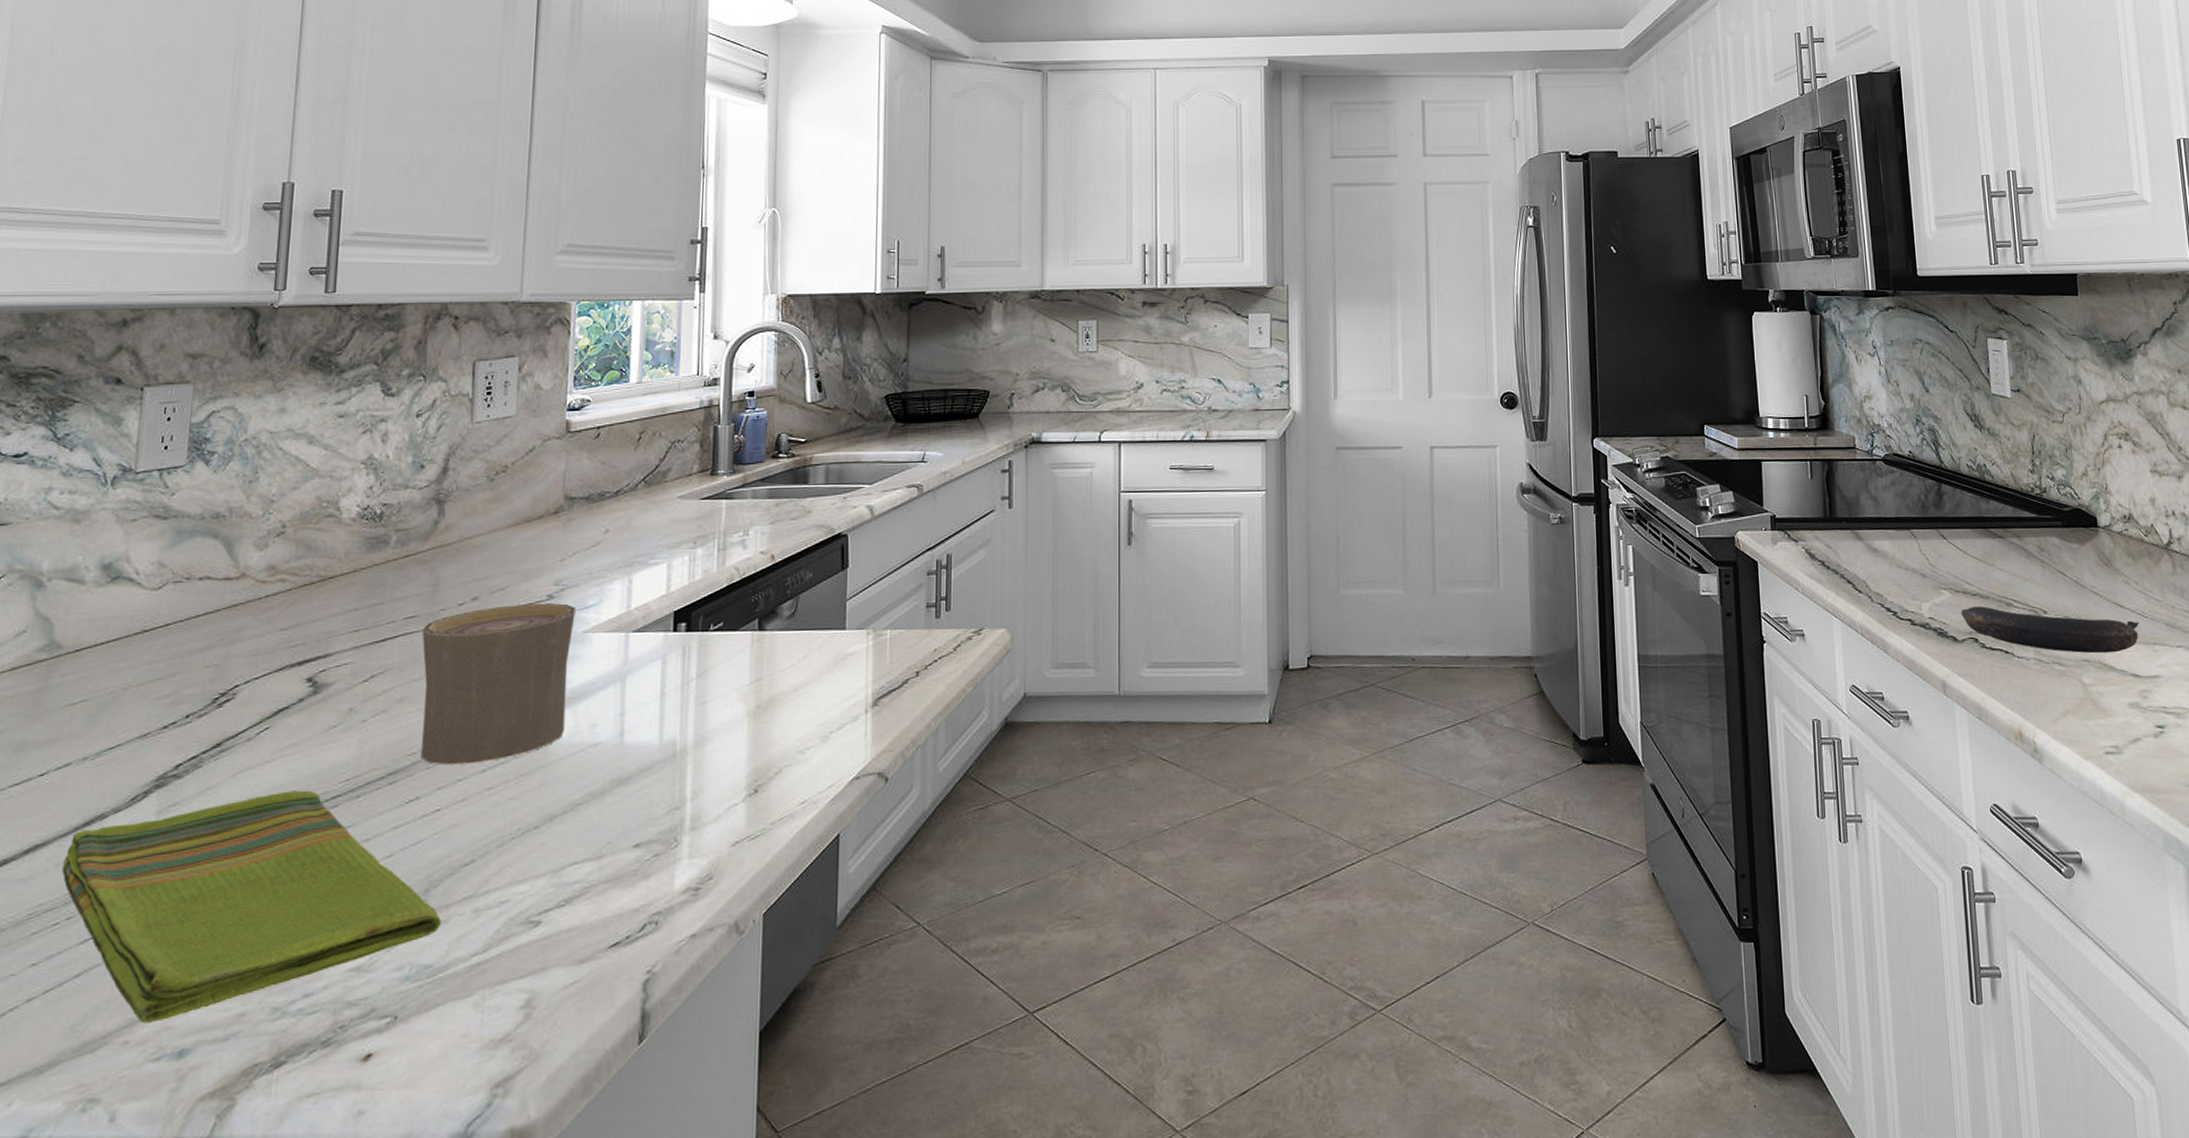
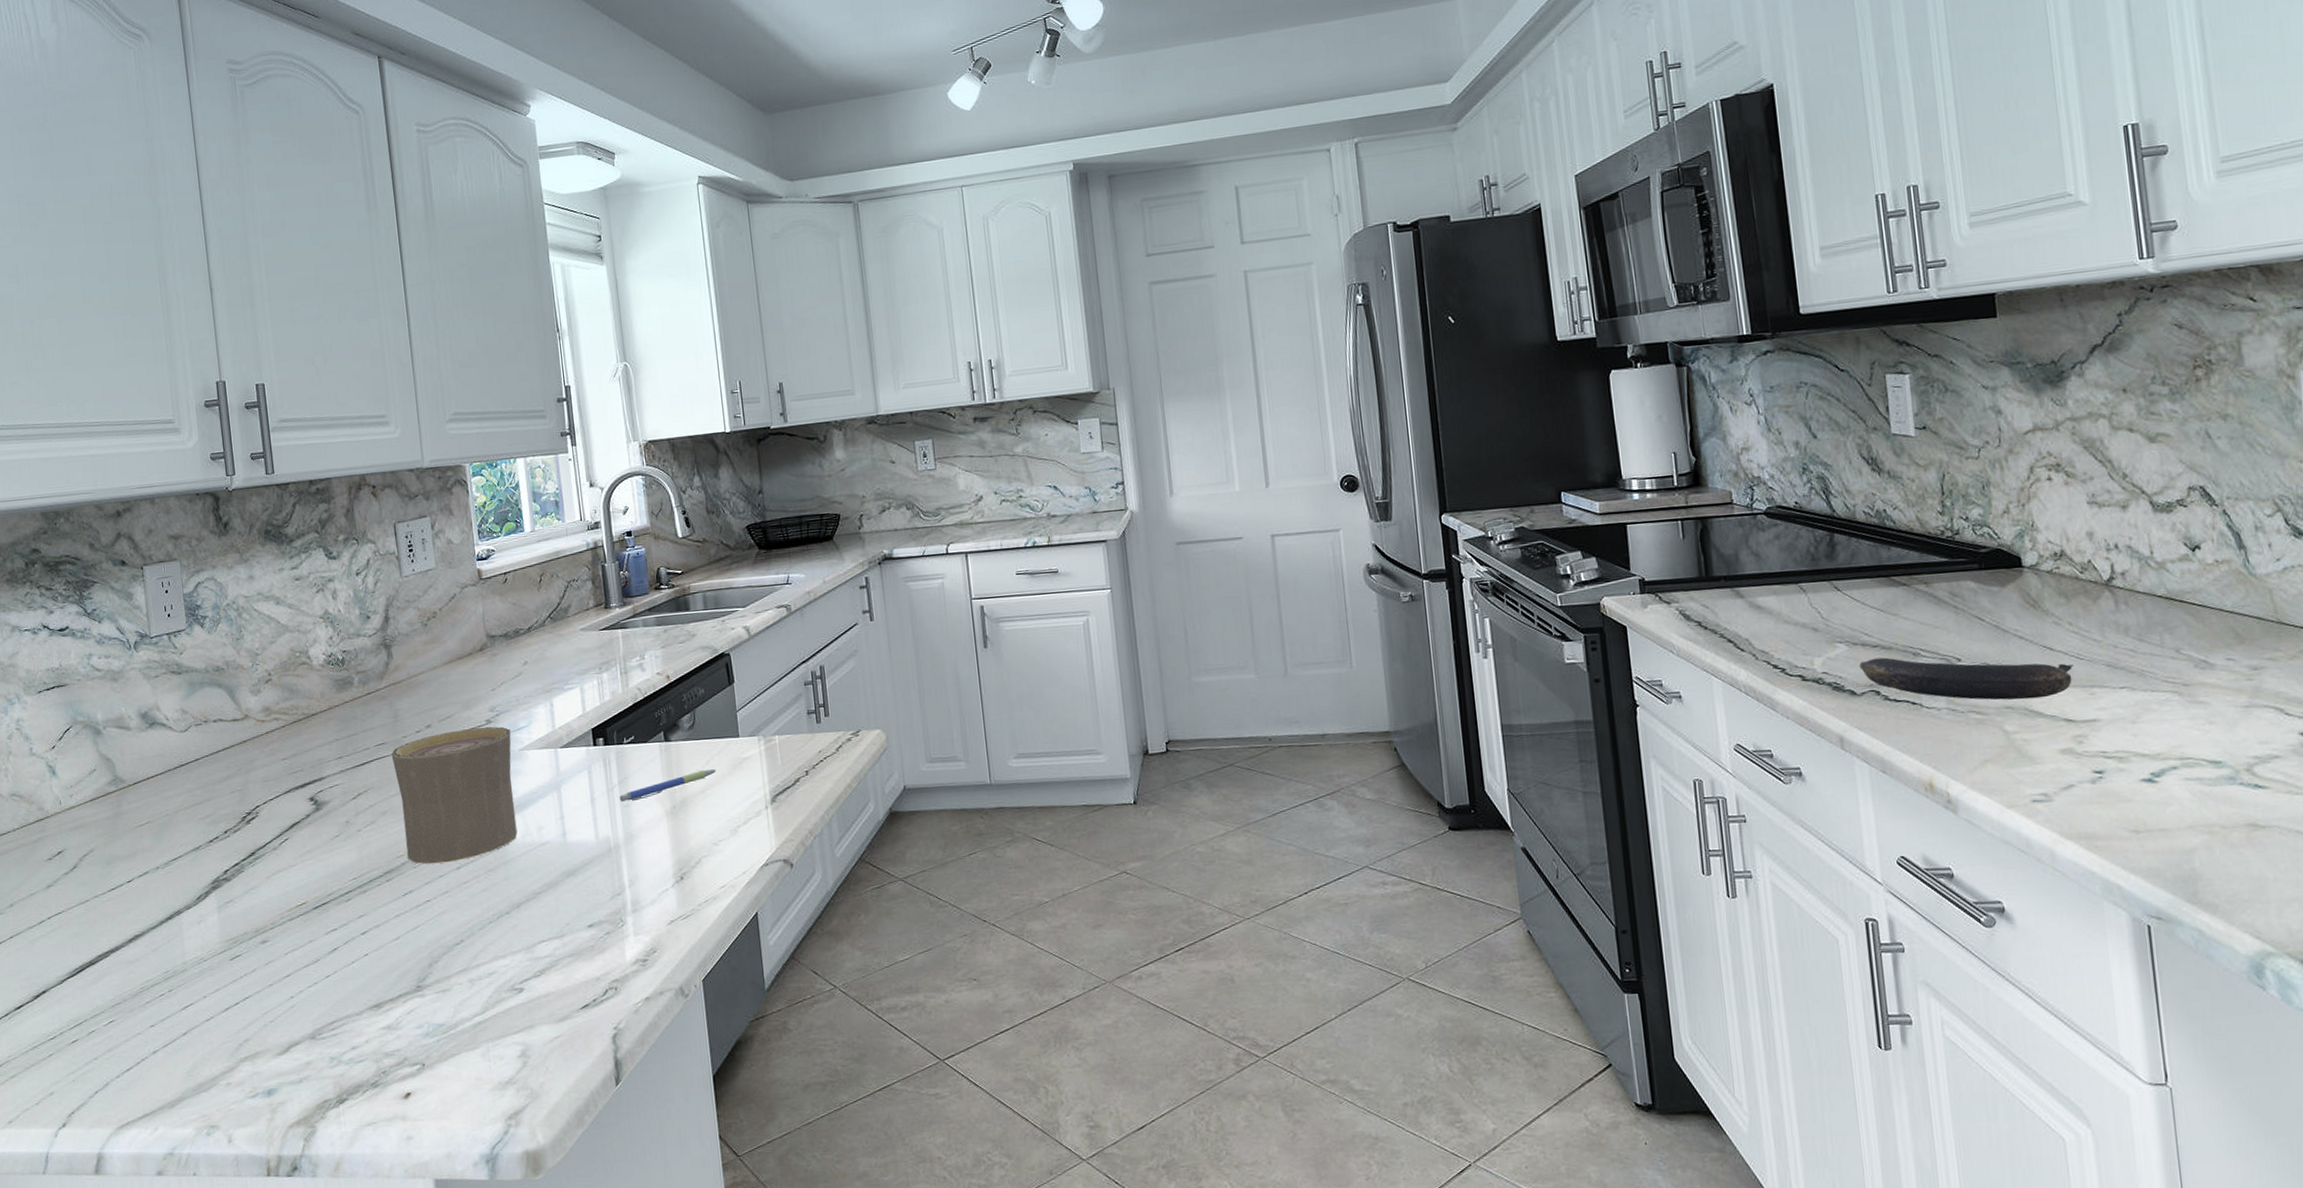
dish towel: present [62,790,442,1023] -> none [158,887,446,1069]
pen: none [695,664,815,699] -> present [619,768,717,802]

